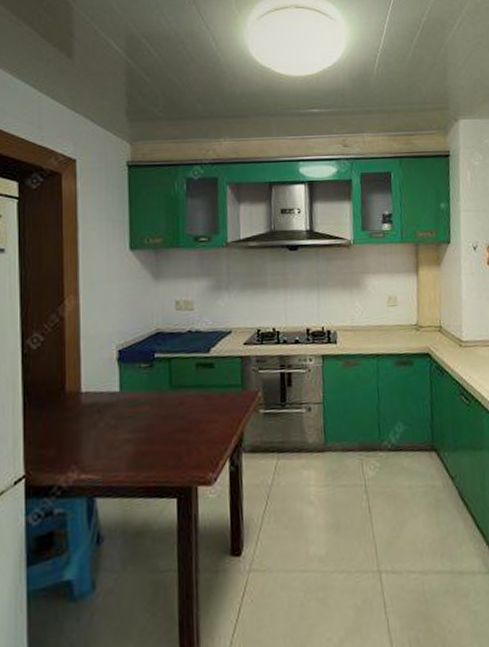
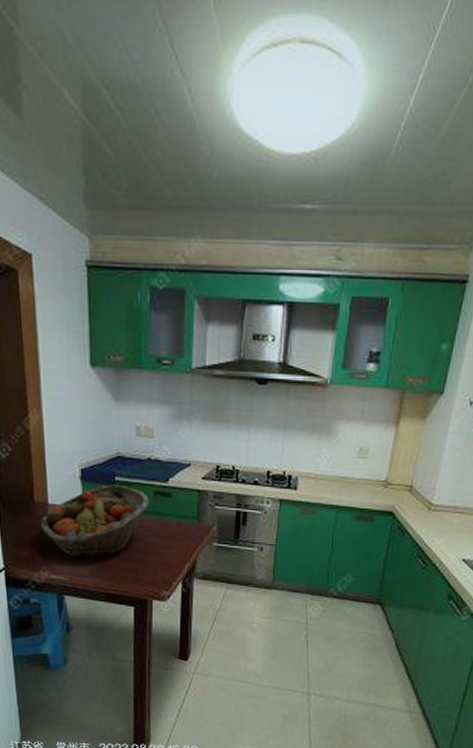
fruit basket: none [72,361,191,449] -> present [41,485,149,557]

